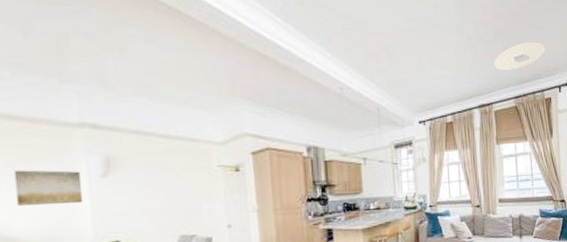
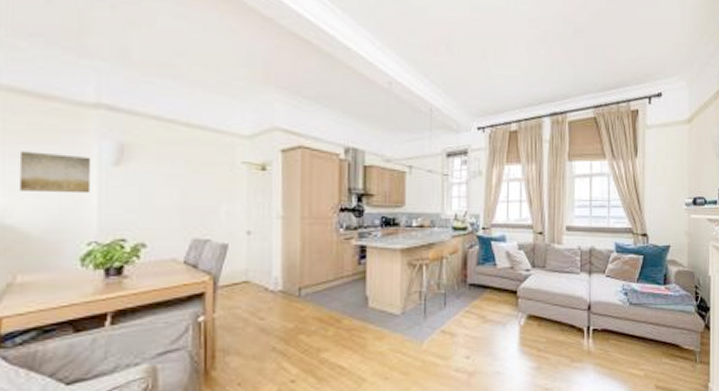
ceiling light: present [494,41,546,71] -> none [573,41,635,75]

